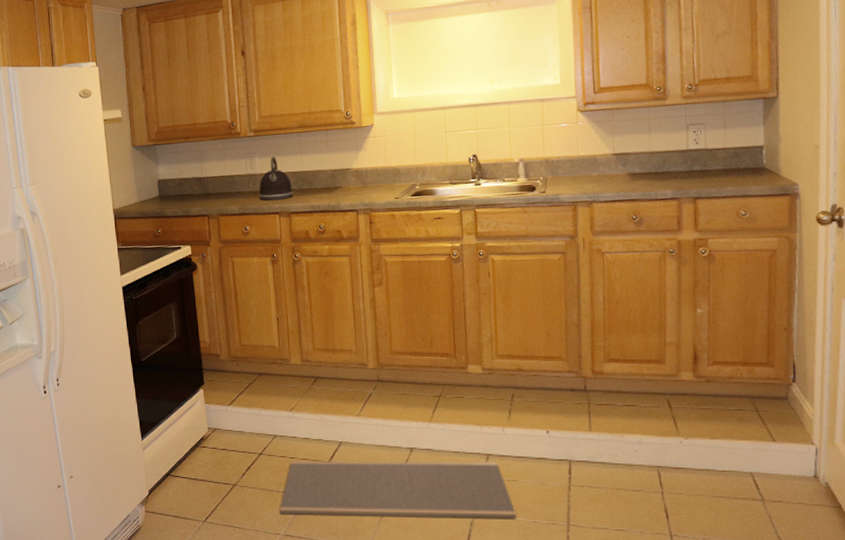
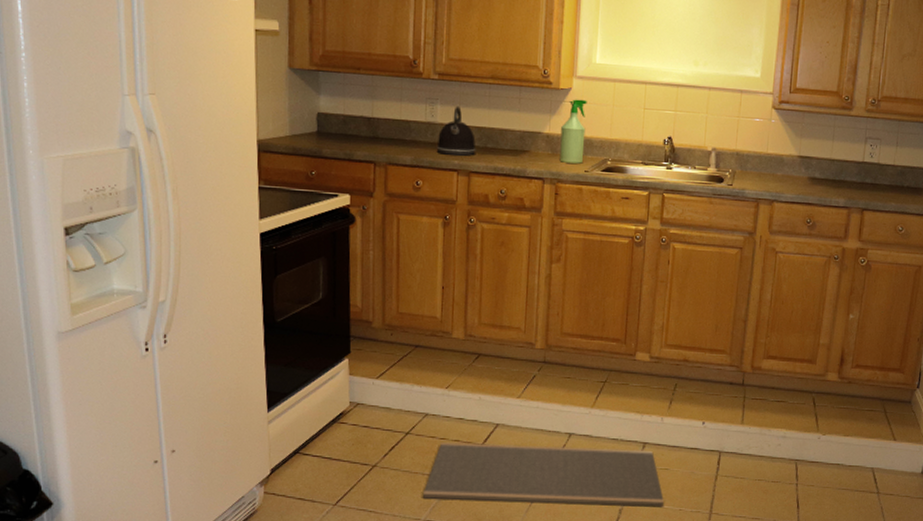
spray bottle: none [368,133,393,193] -> present [559,99,587,164]

